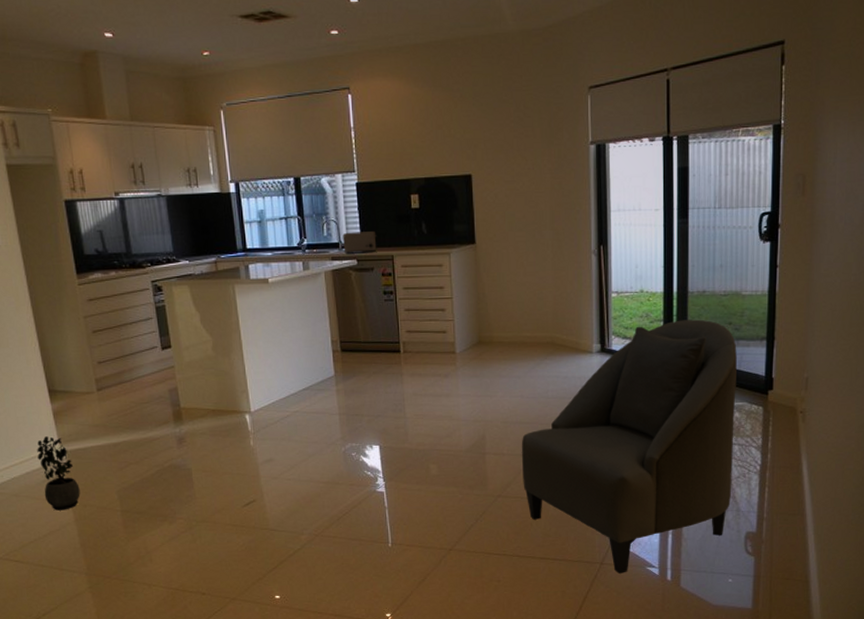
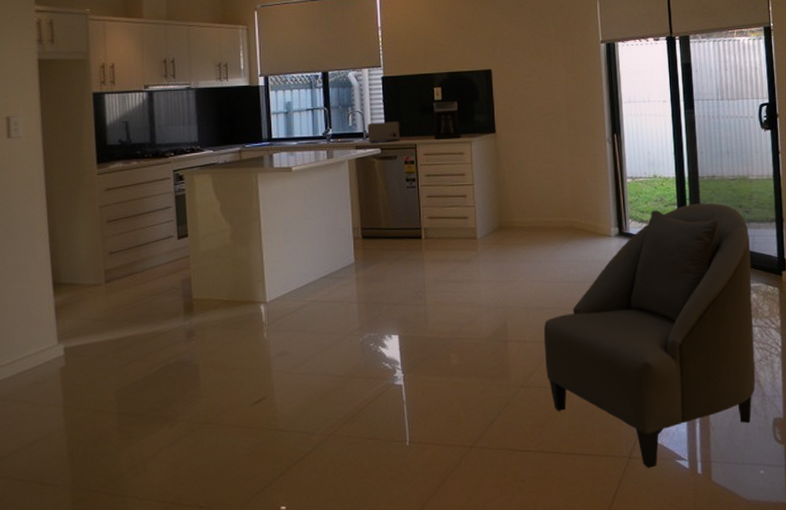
potted plant: present [37,436,81,511] -> none [32,333,75,415]
coffee maker: none [409,208,439,251] -> present [432,100,461,140]

